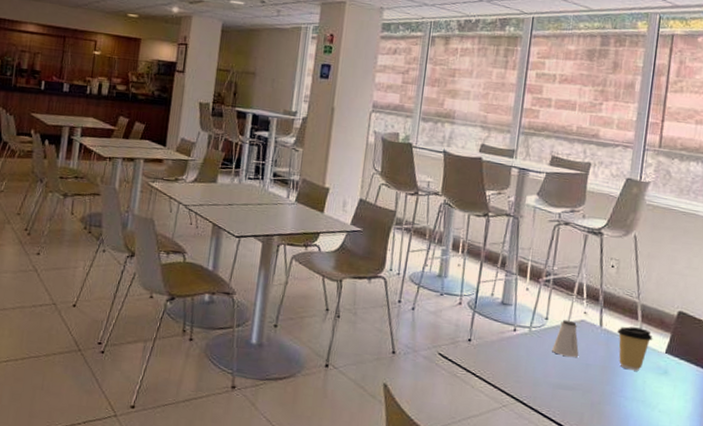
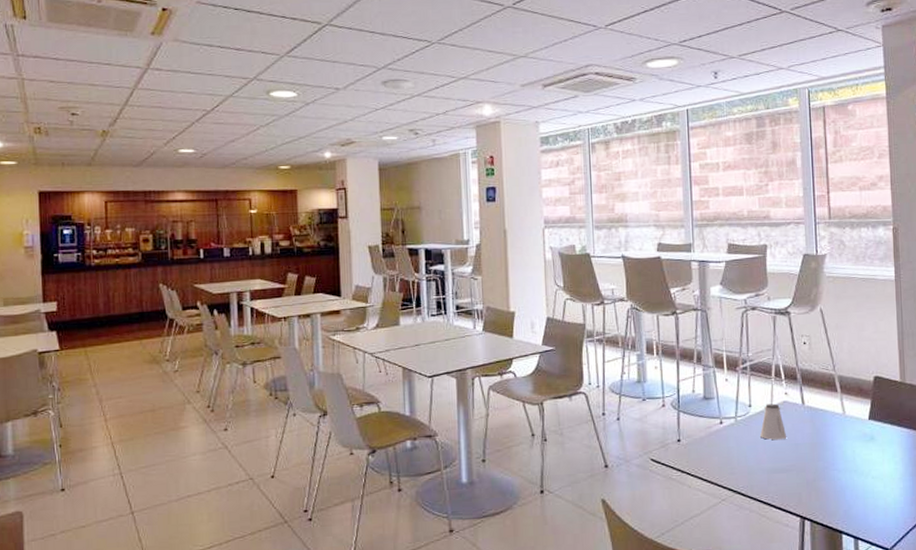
coffee cup: present [617,326,653,371] -> none [820,399,855,443]

